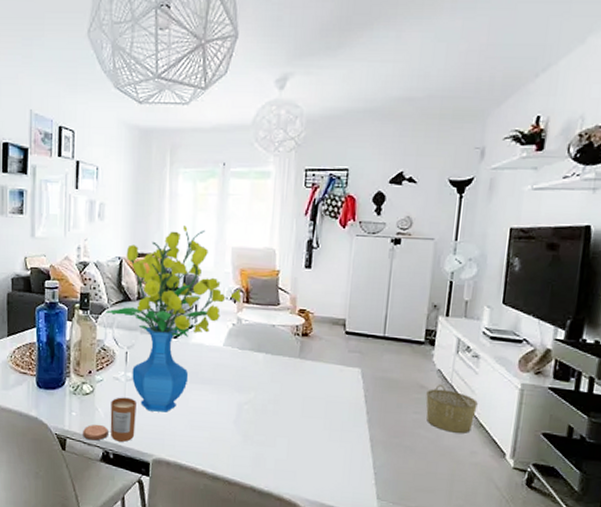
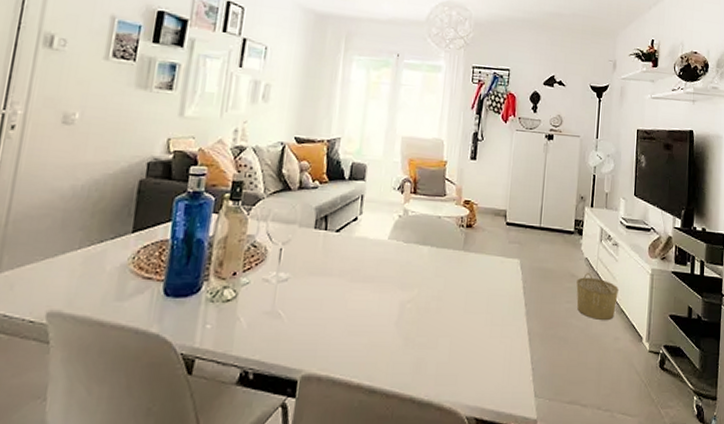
candle: present [83,397,136,442] -> none [217,302,288,358]
bouquet: present [106,225,242,412] -> none [260,112,409,317]

